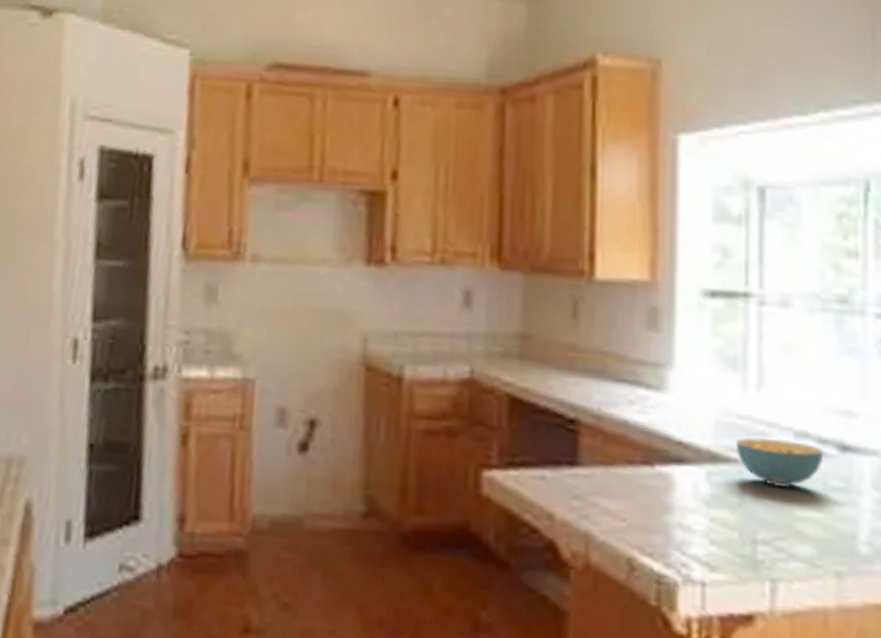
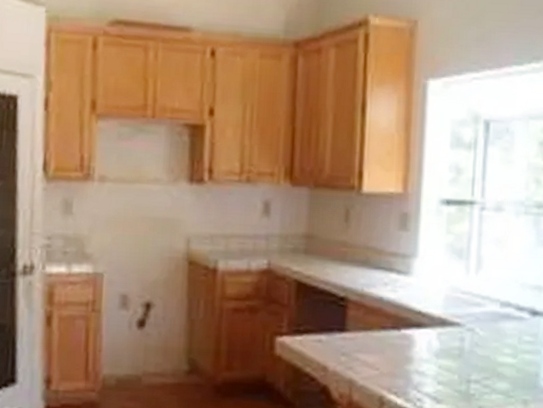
cereal bowl: present [735,437,824,489] -> none [459,307,520,343]

